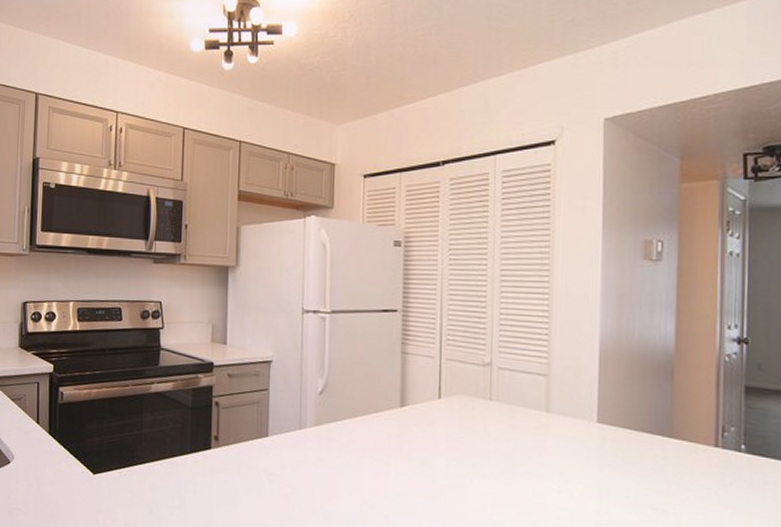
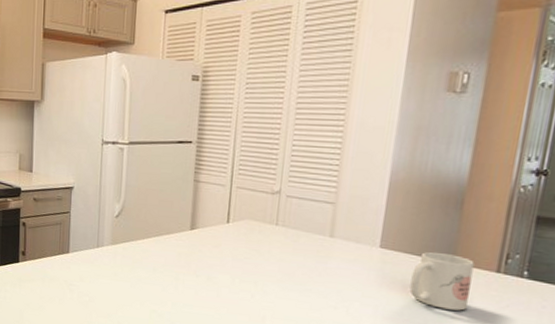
mug: none [632,426,692,491] -> present [409,252,475,311]

